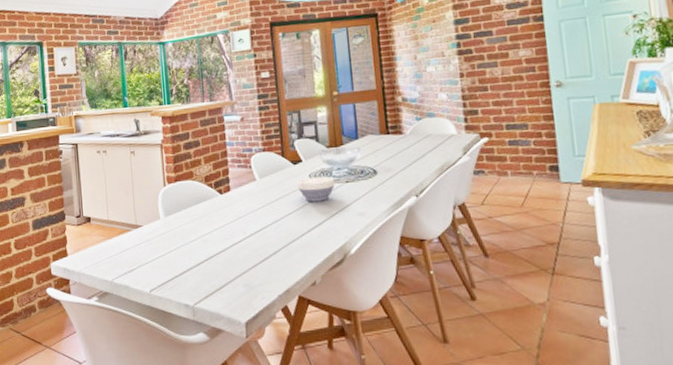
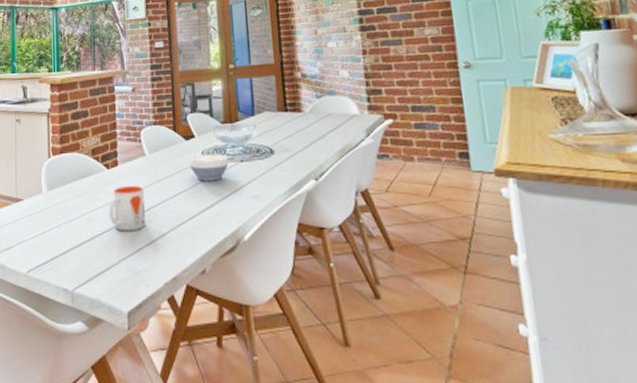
mug: none [224,209,258,251] -> present [109,186,145,232]

